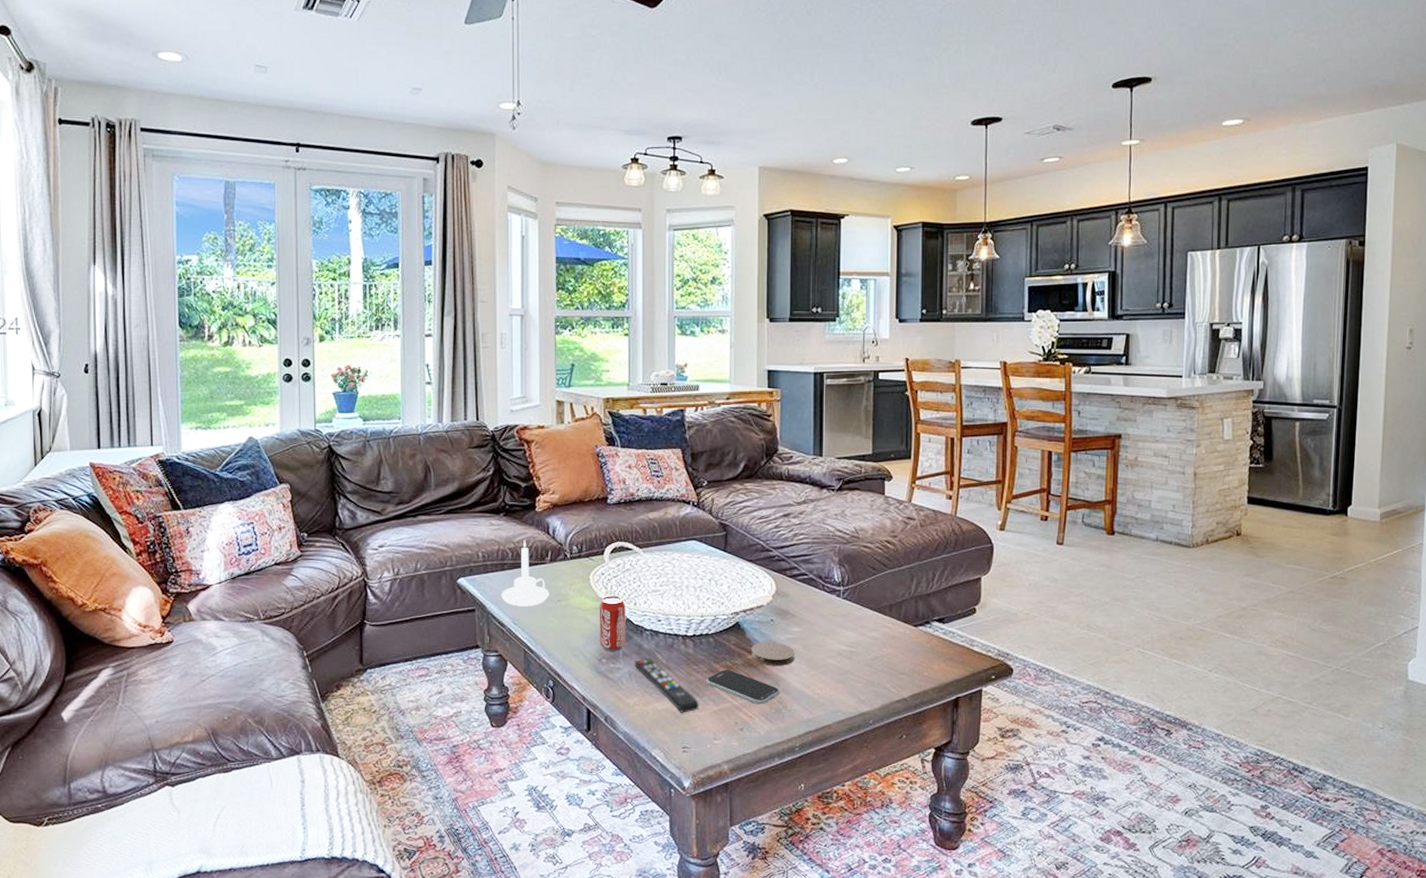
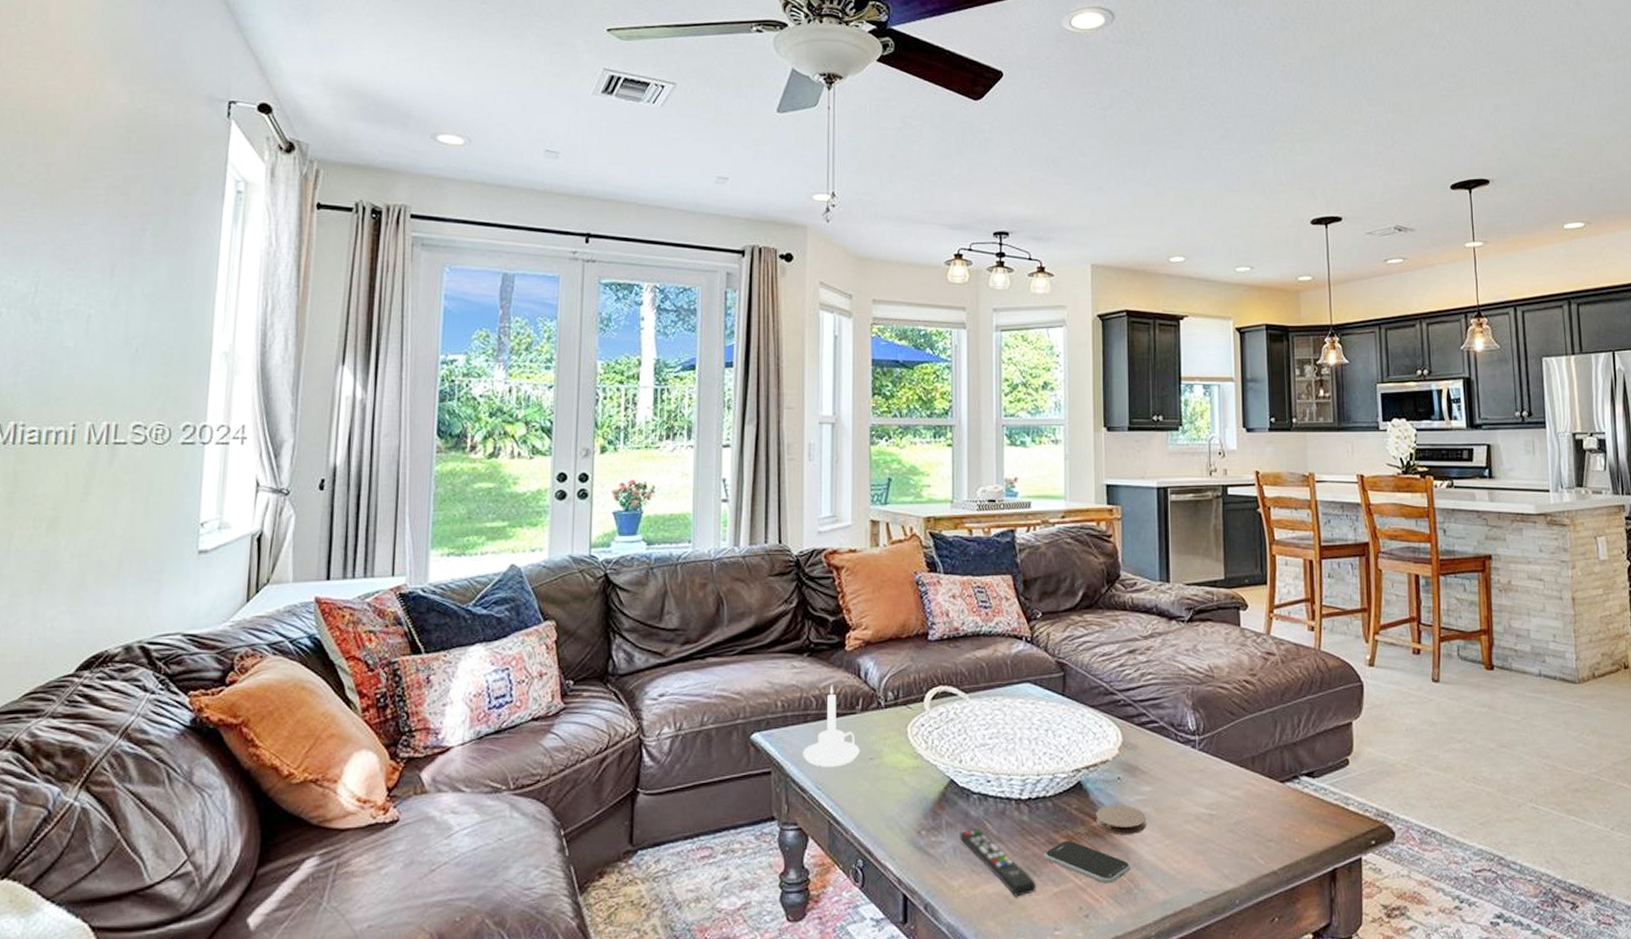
beverage can: present [599,595,626,651] -> none [918,751,949,821]

